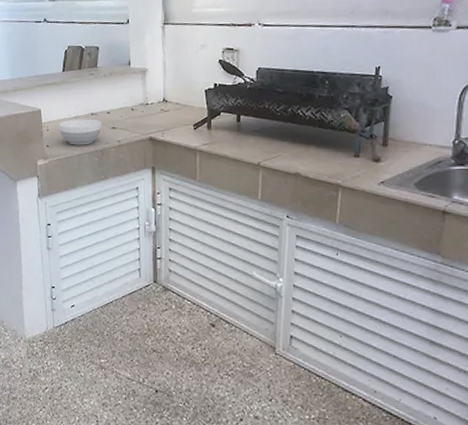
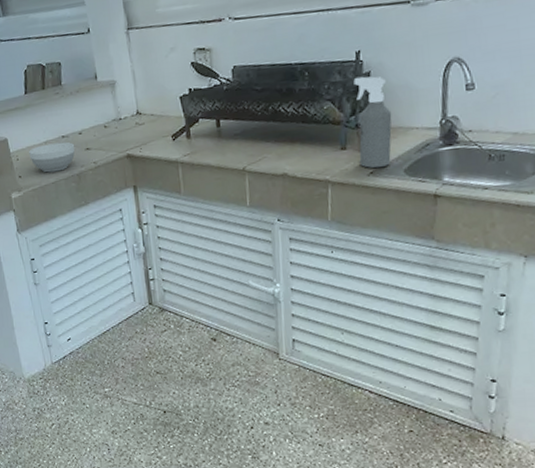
spray bottle: none [371,90,406,179] -> present [353,76,392,168]

